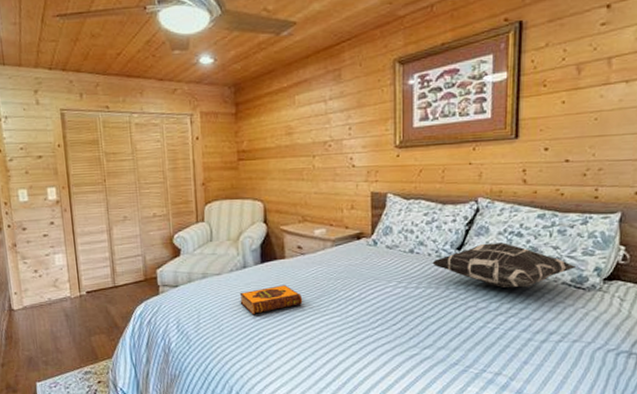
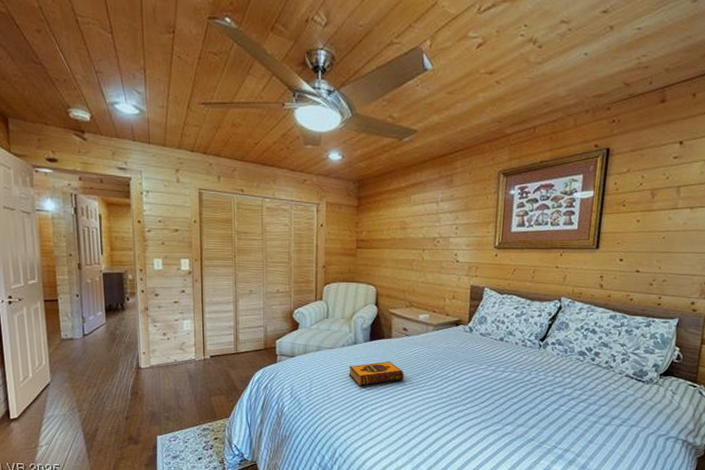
decorative pillow: present [432,242,576,288] -> none [518,337,638,378]

